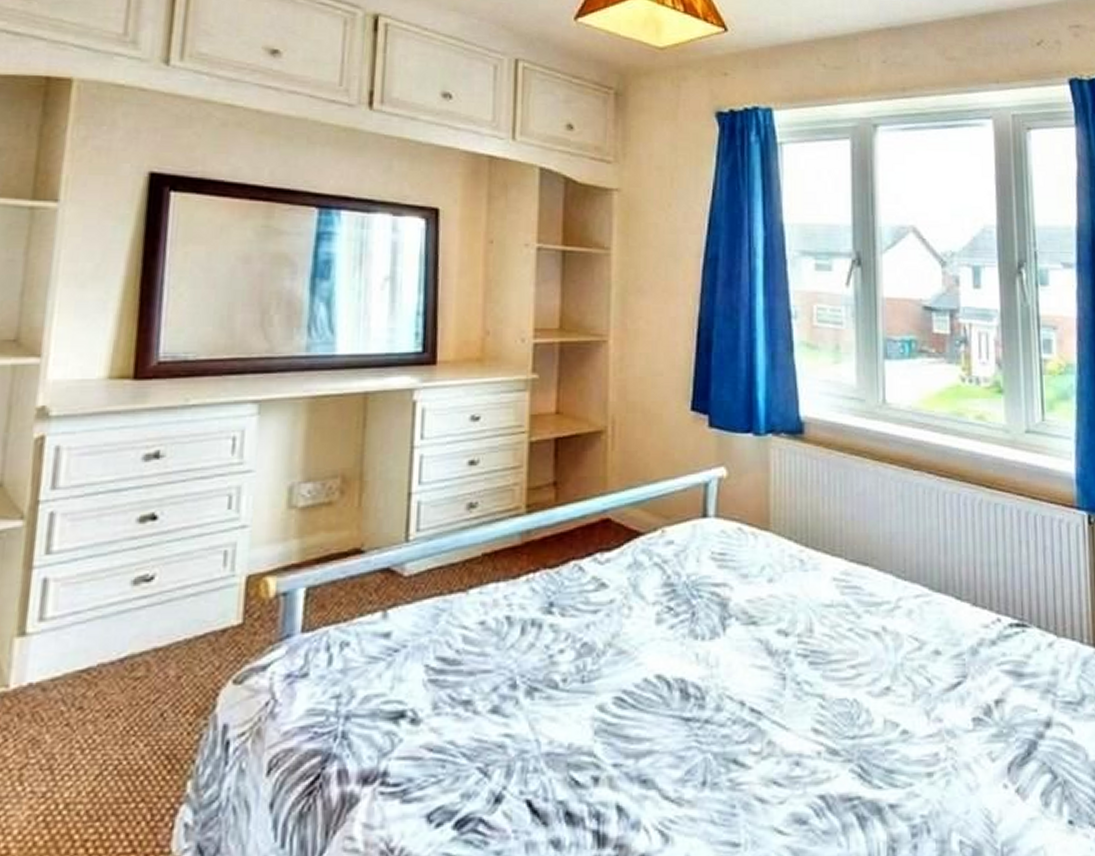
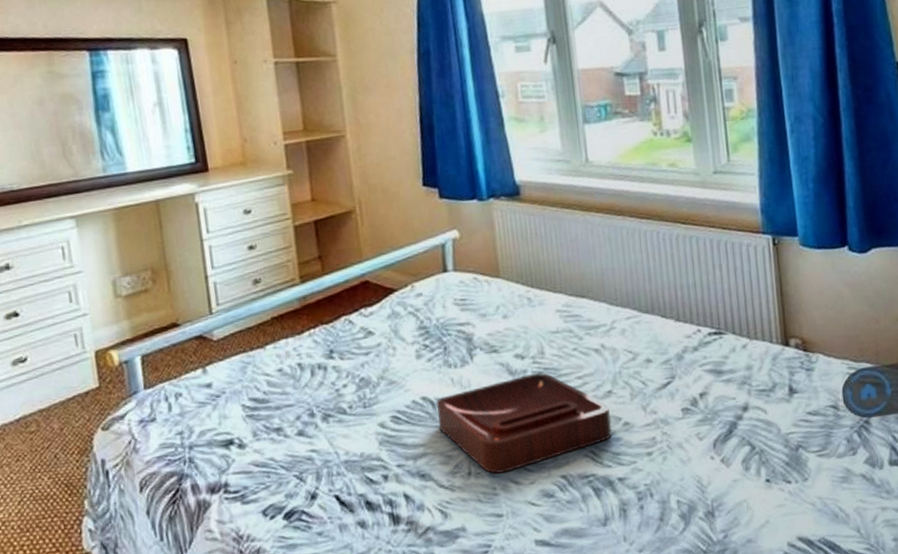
decorative tray: none [672,656,887,787] -> present [437,373,613,474]

